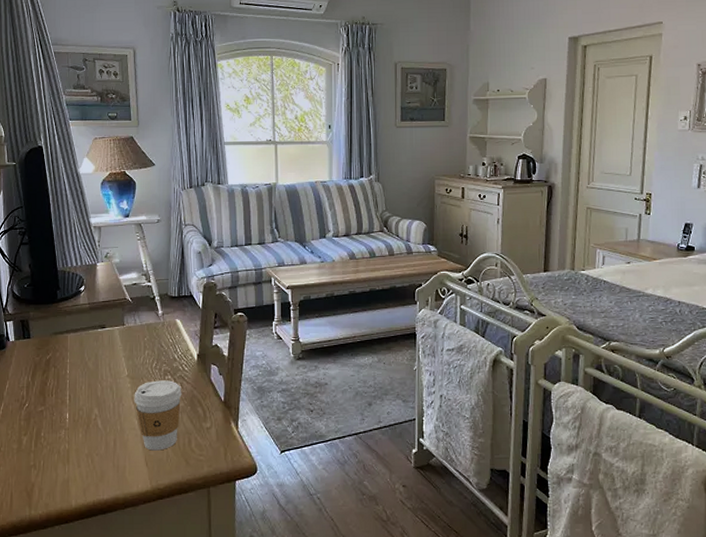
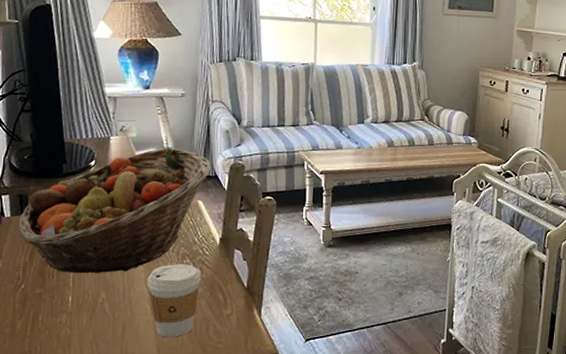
fruit basket: none [22,271,186,392] -> present [19,148,211,274]

